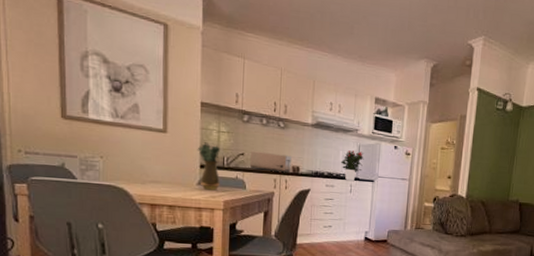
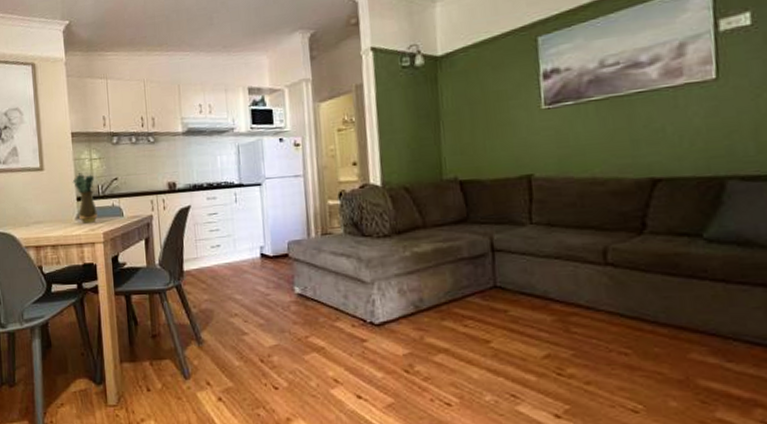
toaster: present [249,150,292,173] -> none [124,171,167,193]
potted flower: present [340,150,364,182] -> none [219,152,246,189]

